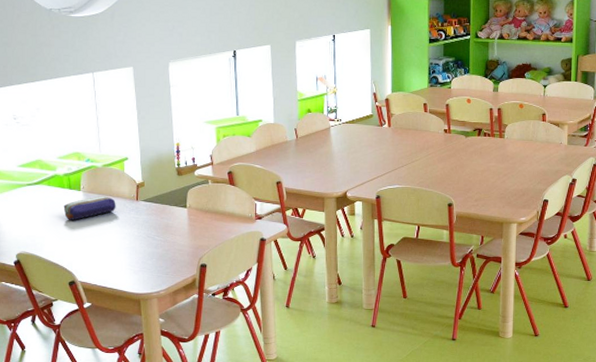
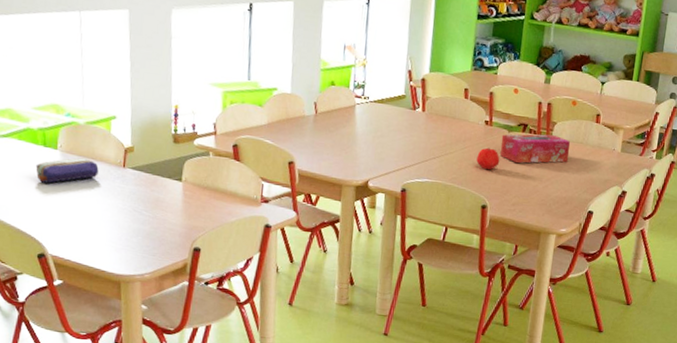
apple: none [440,152,461,172] -> present [476,147,500,170]
tissue box: none [460,135,522,164] -> present [500,134,571,164]

